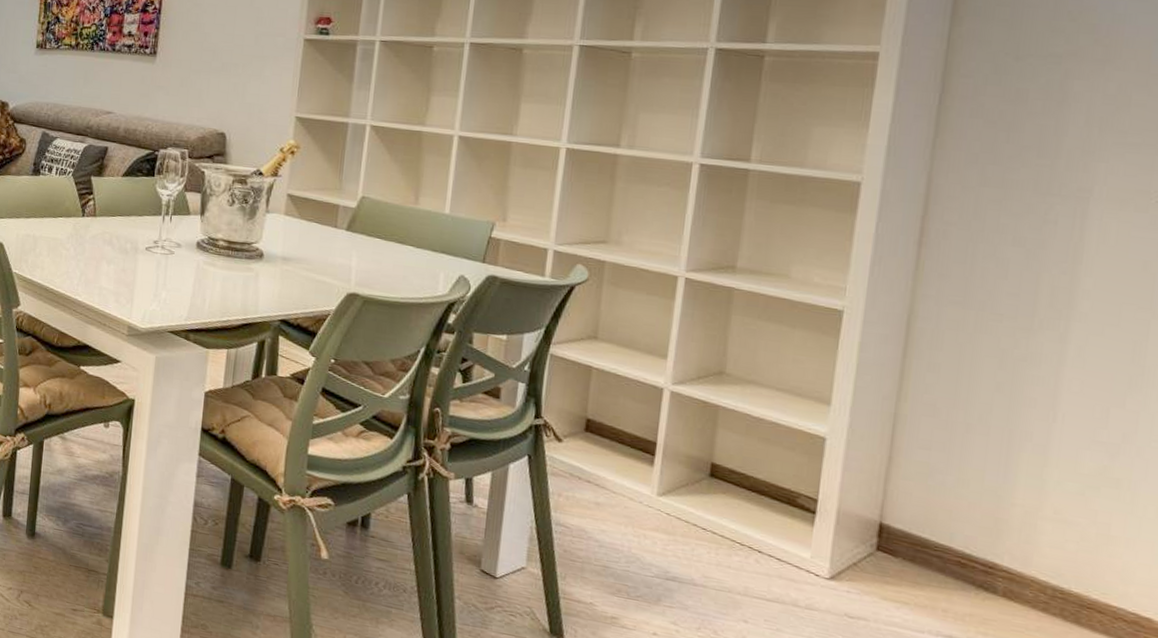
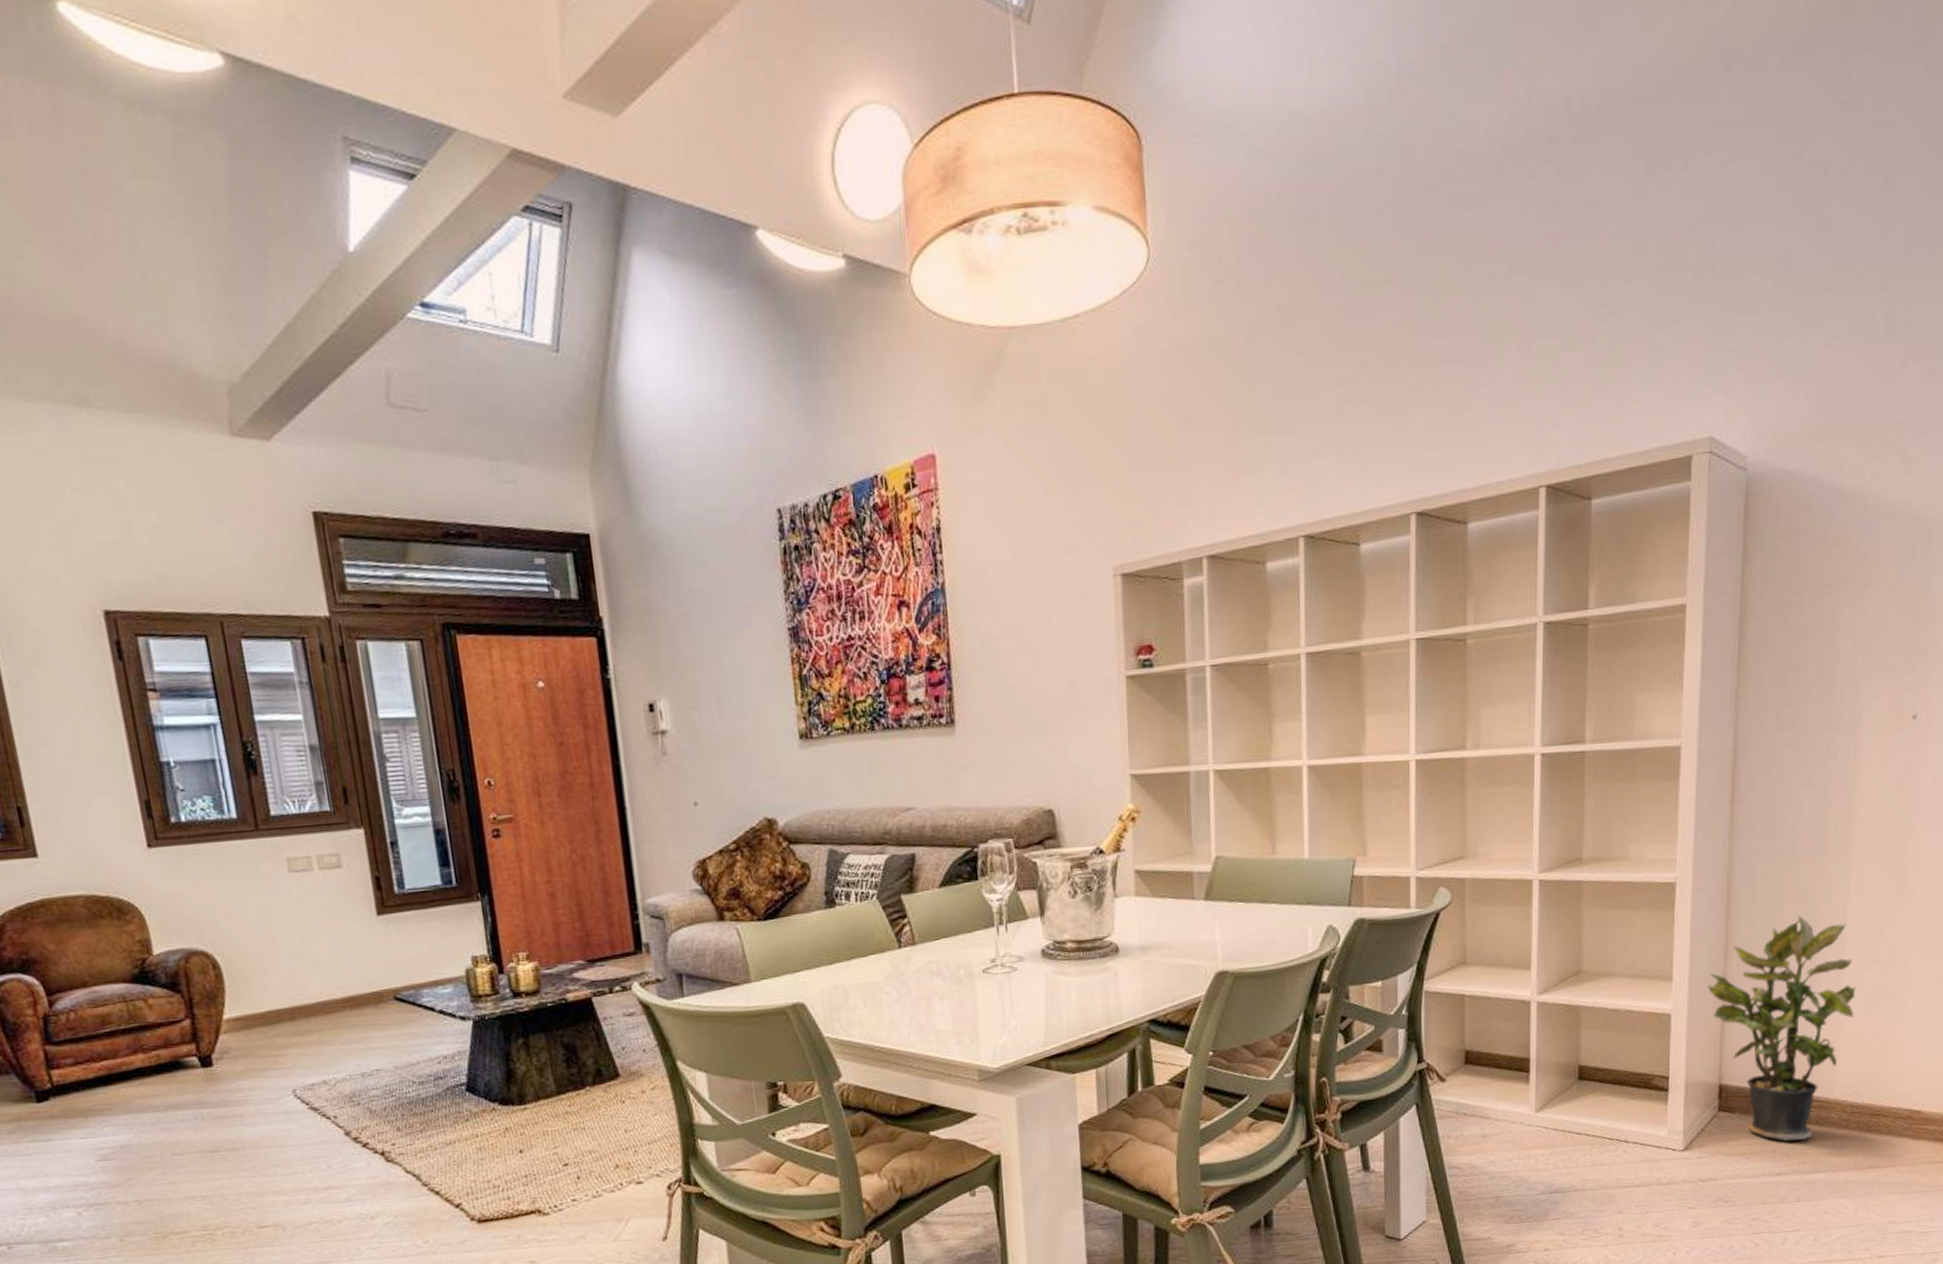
potted plant: none [873,373,1068,609] -> present [1707,915,1856,1142]

